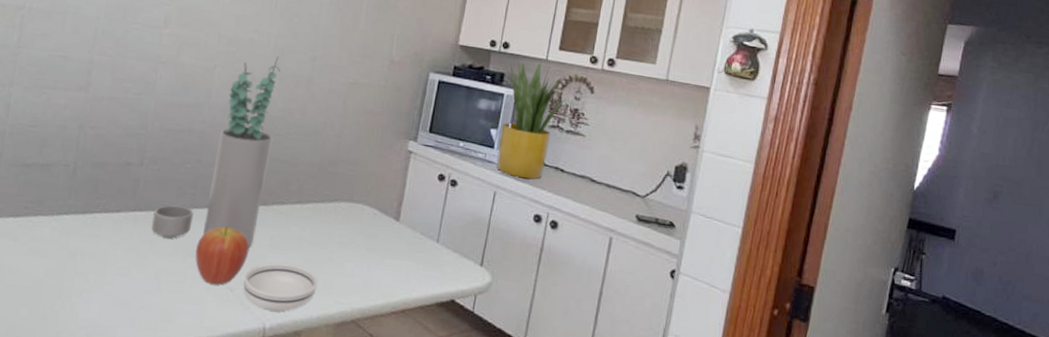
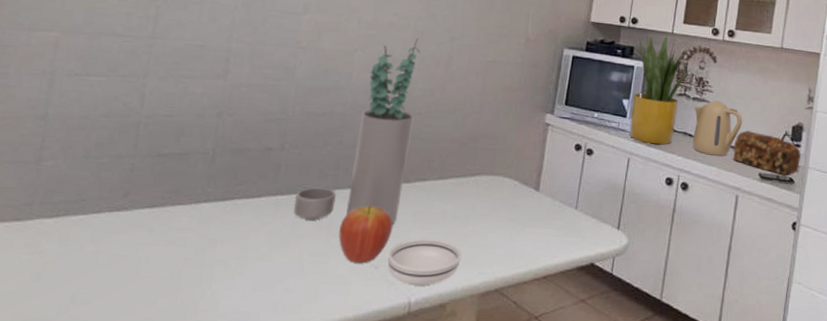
kettle: none [564,134,621,195] -> present [692,100,743,156]
bread loaf: none [608,167,684,219] -> present [733,130,801,176]

